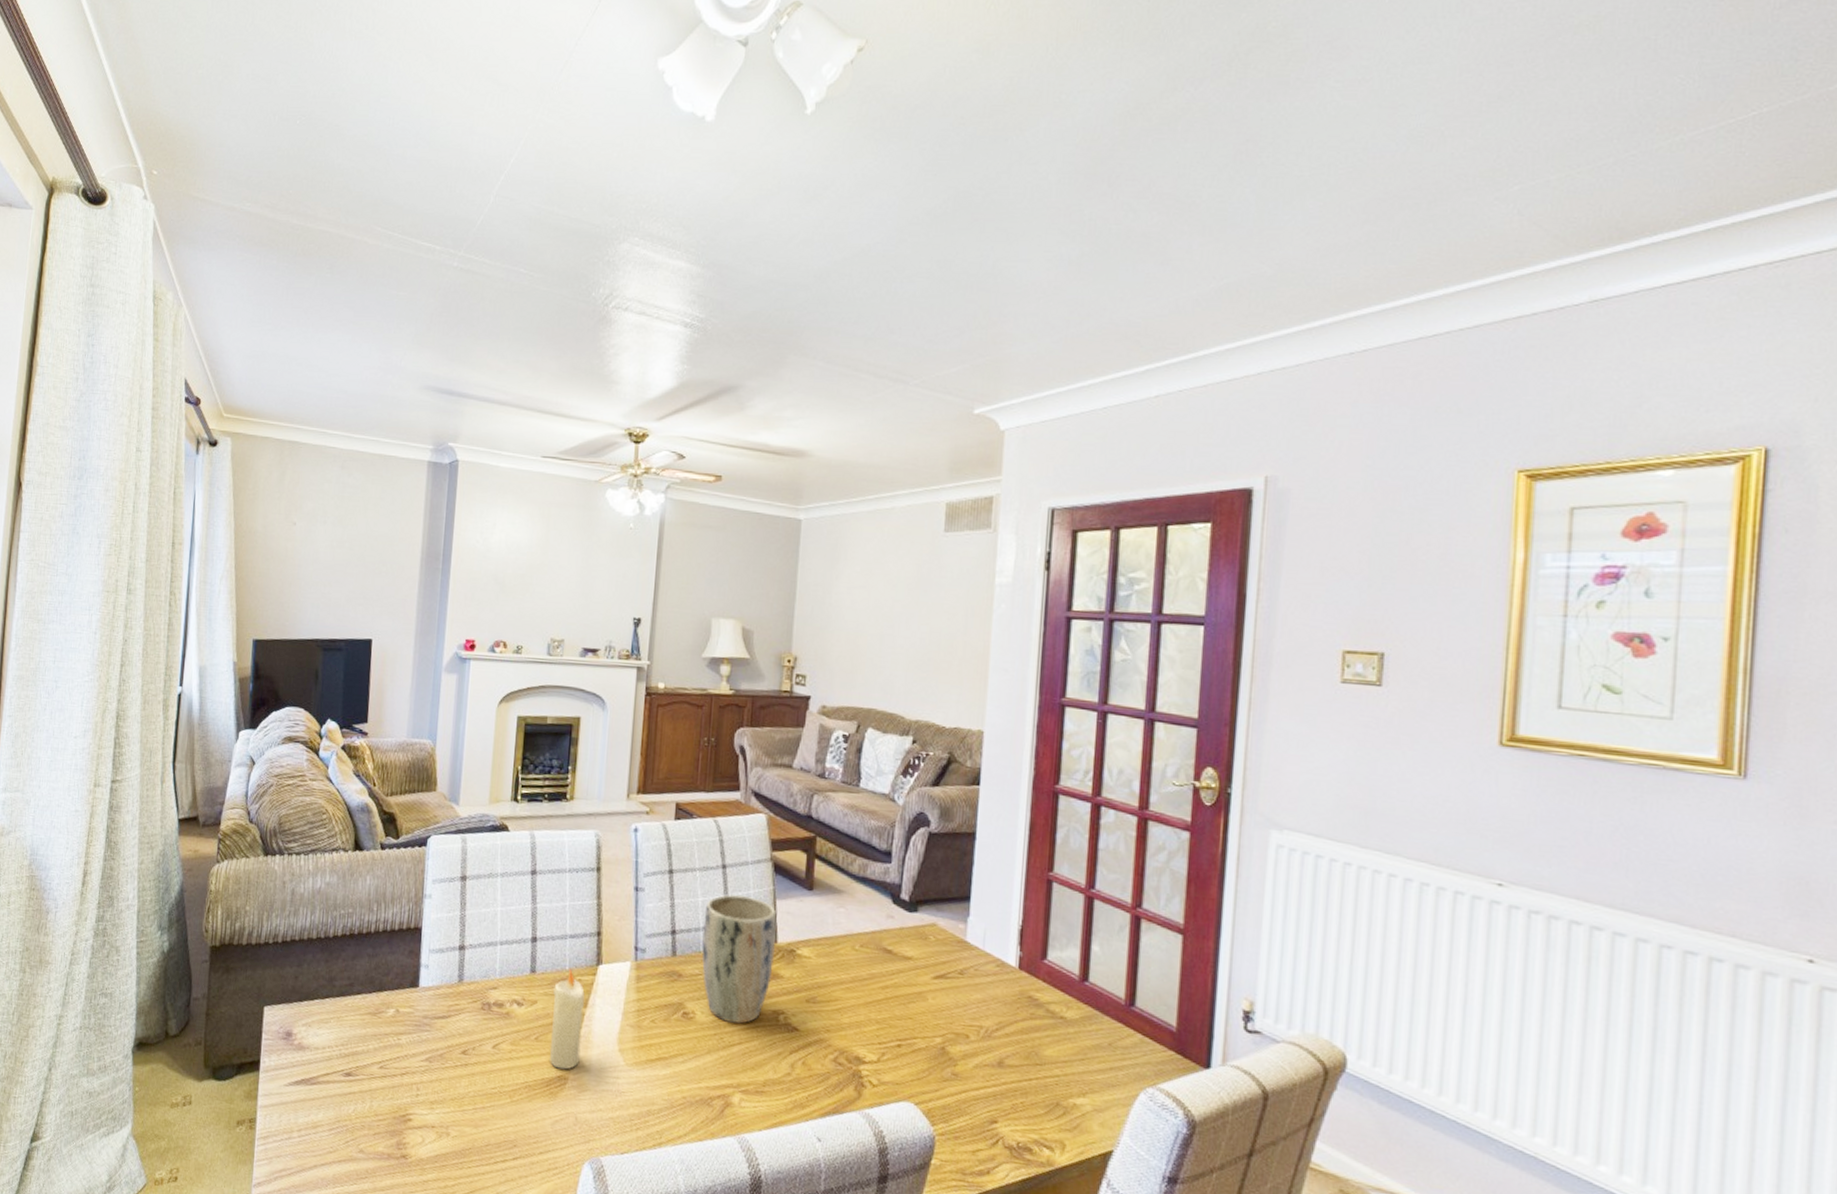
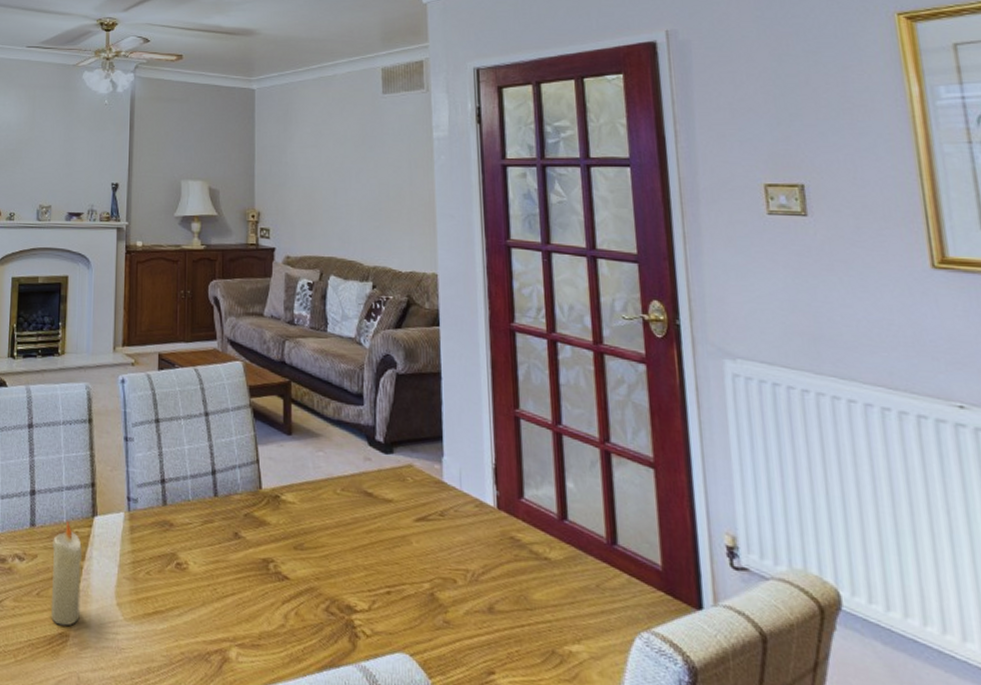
plant pot: present [702,894,777,1024] -> none [190,442,260,574]

